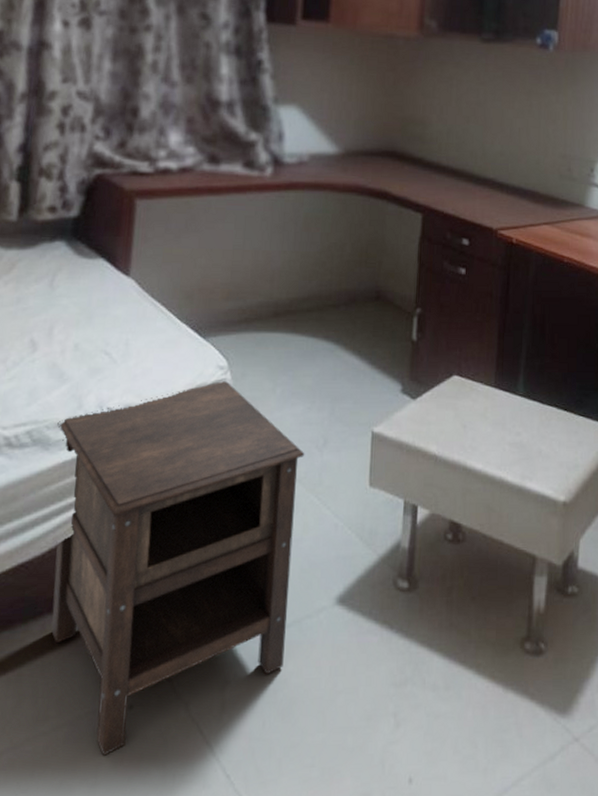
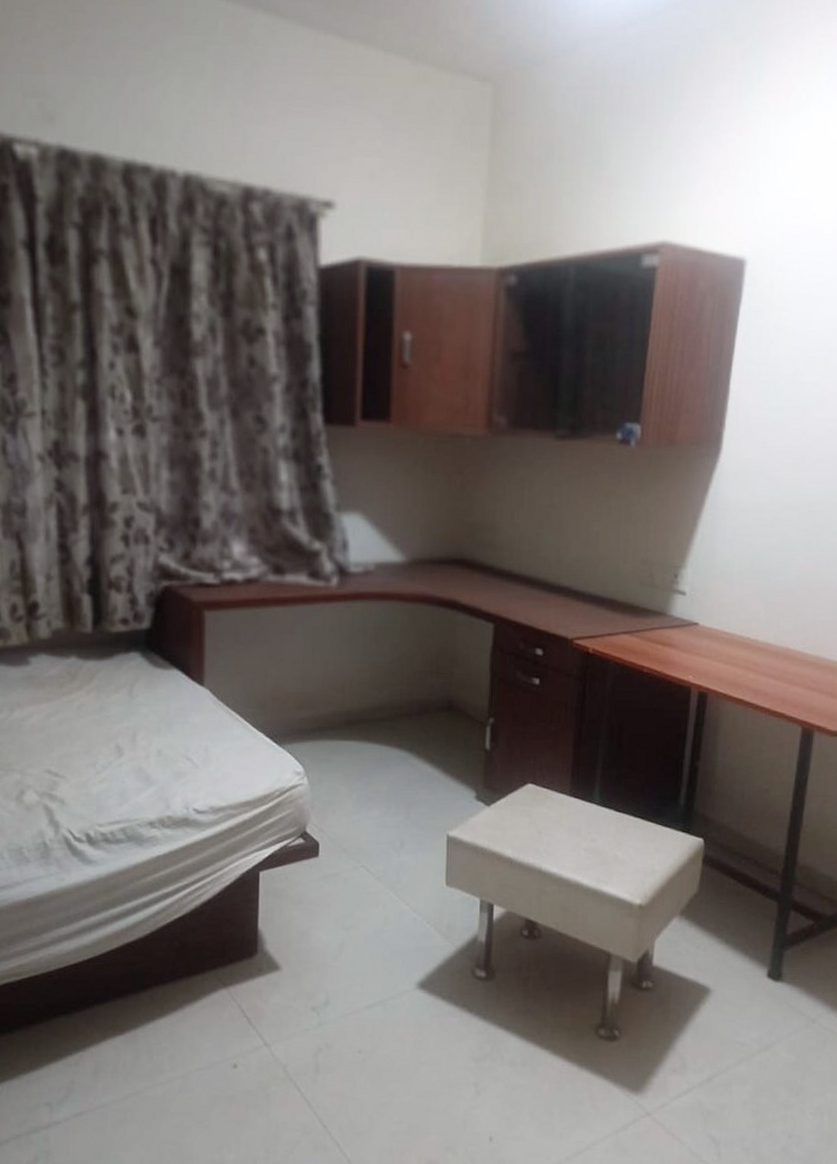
nightstand: present [51,380,305,756] -> none [148,785,383,1104]

